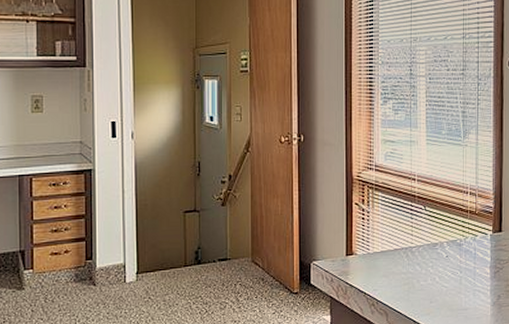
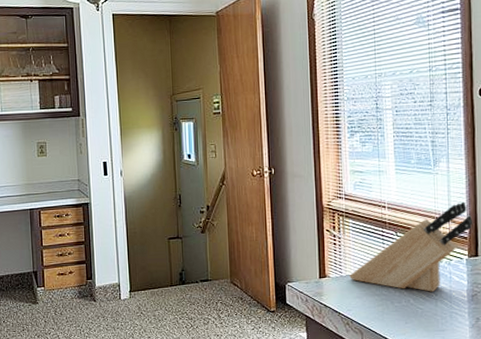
knife block: none [377,175,498,269] -> present [349,201,473,292]

